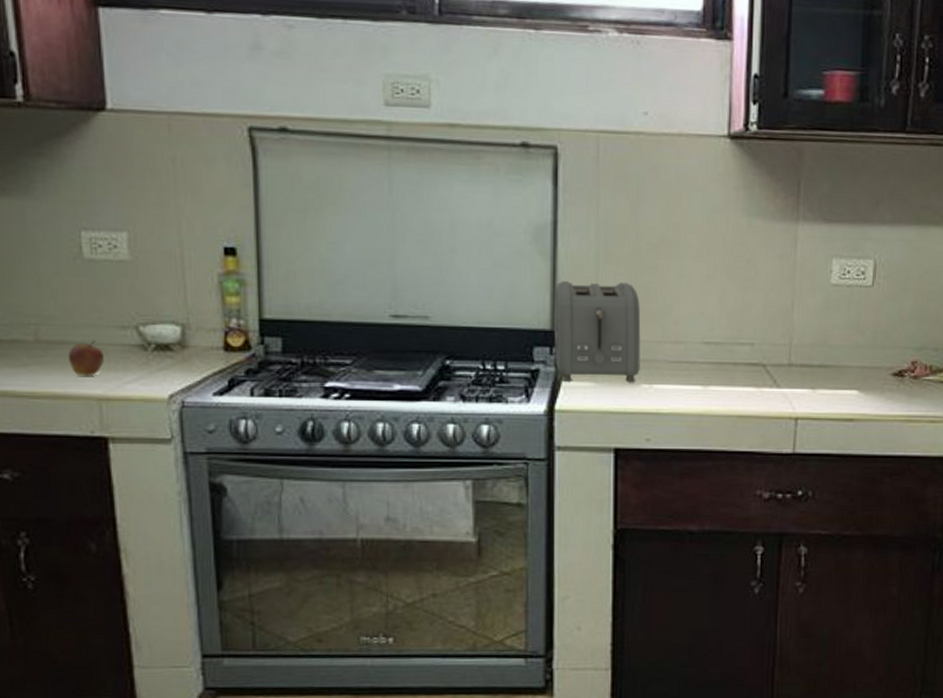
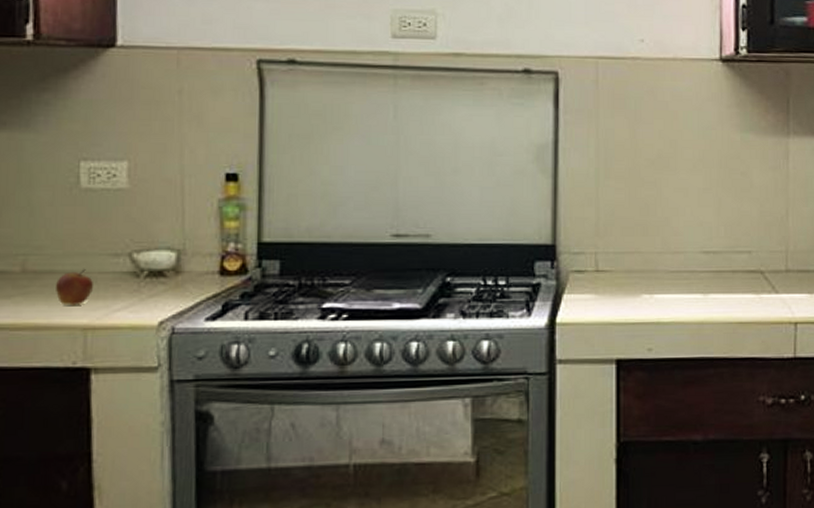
toaster: present [555,281,641,382] -> none [557,196,641,295]

